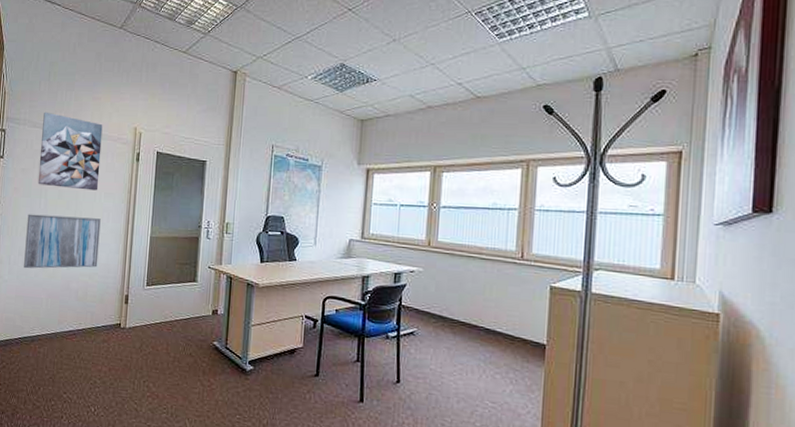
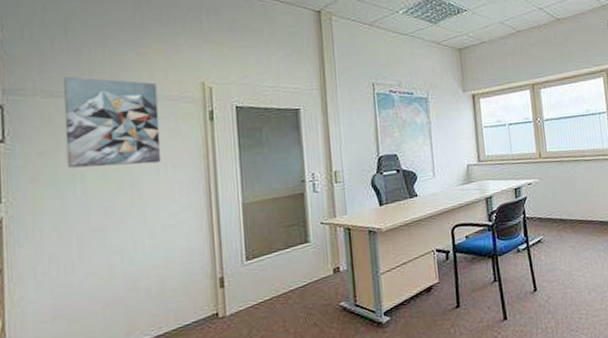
wall art: present [24,214,101,269] -> none [56,195,175,279]

